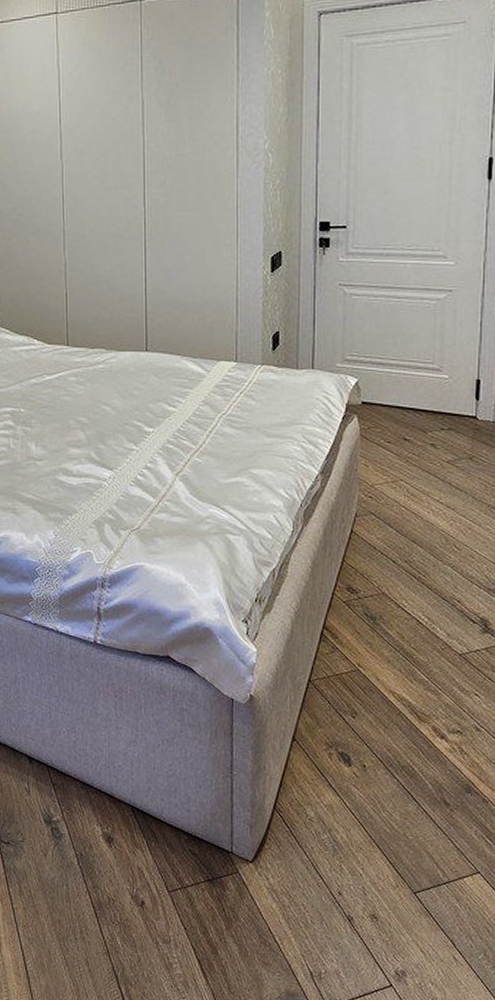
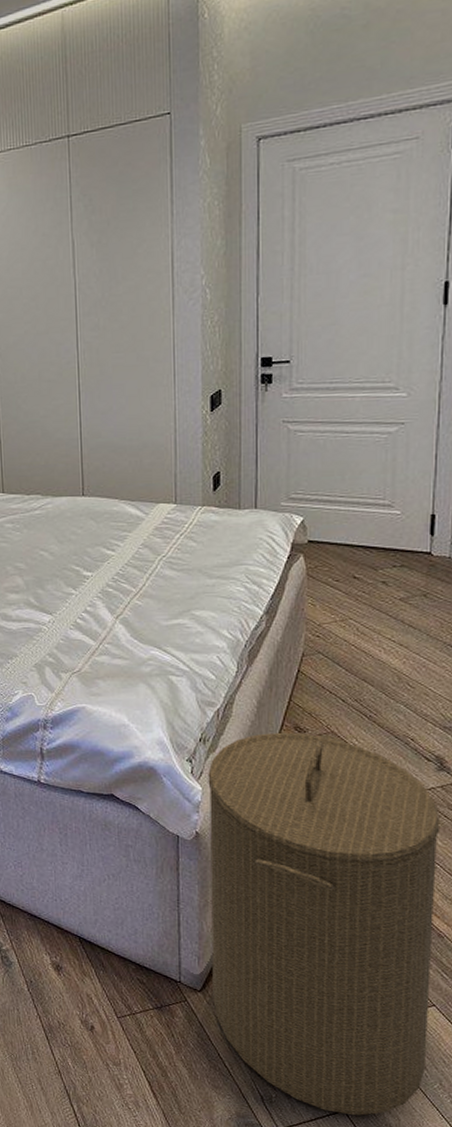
laundry hamper: none [263,593,485,990] -> present [208,732,441,1116]

